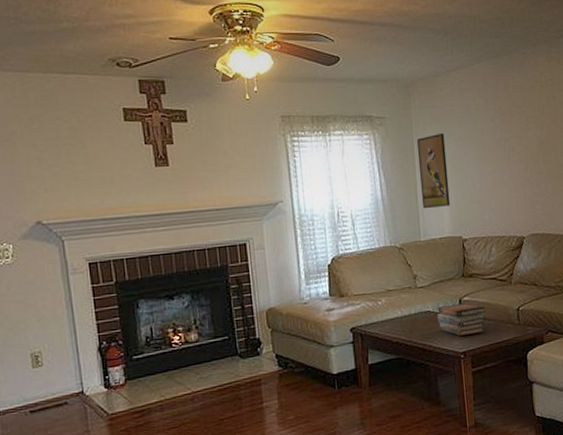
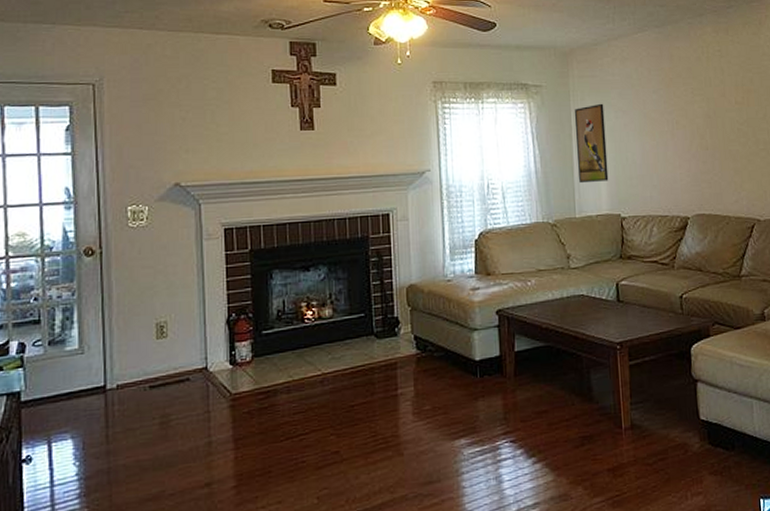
book stack: present [437,303,486,337] -> none [591,288,645,325]

